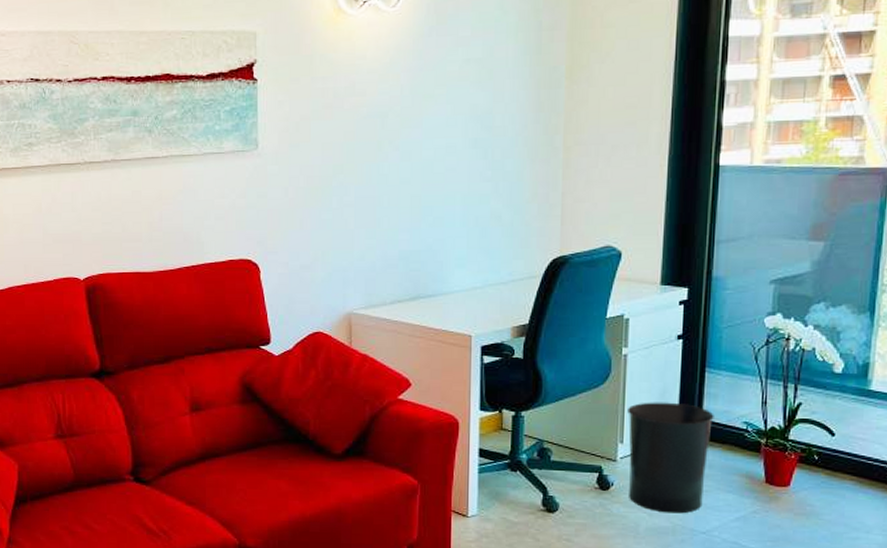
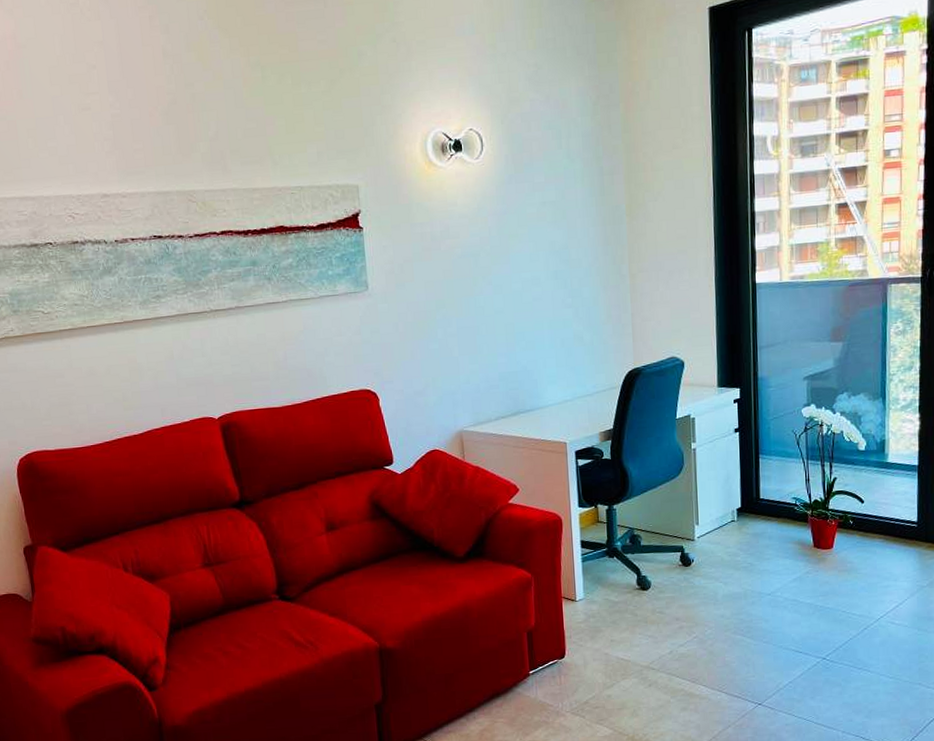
waste bin: present [628,402,714,514] -> none [700,486,769,581]

